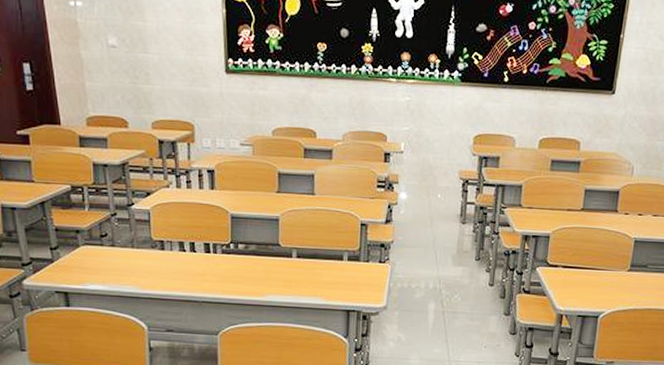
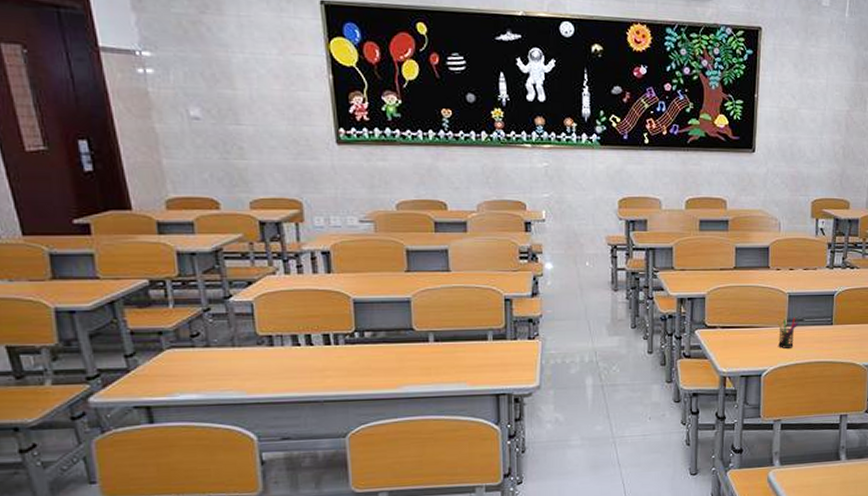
pen holder: none [619,263,642,293] -> present [777,317,798,348]

